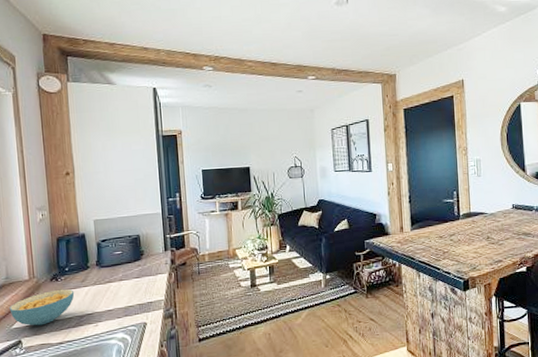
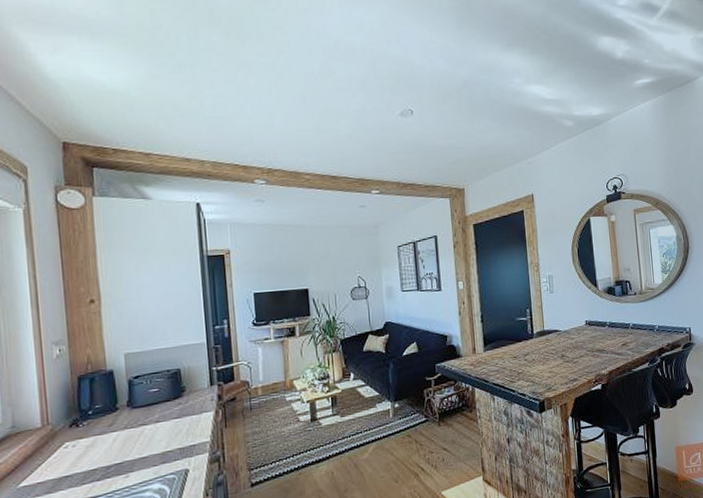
cereal bowl: present [9,289,75,326] -> none [15,435,100,482]

